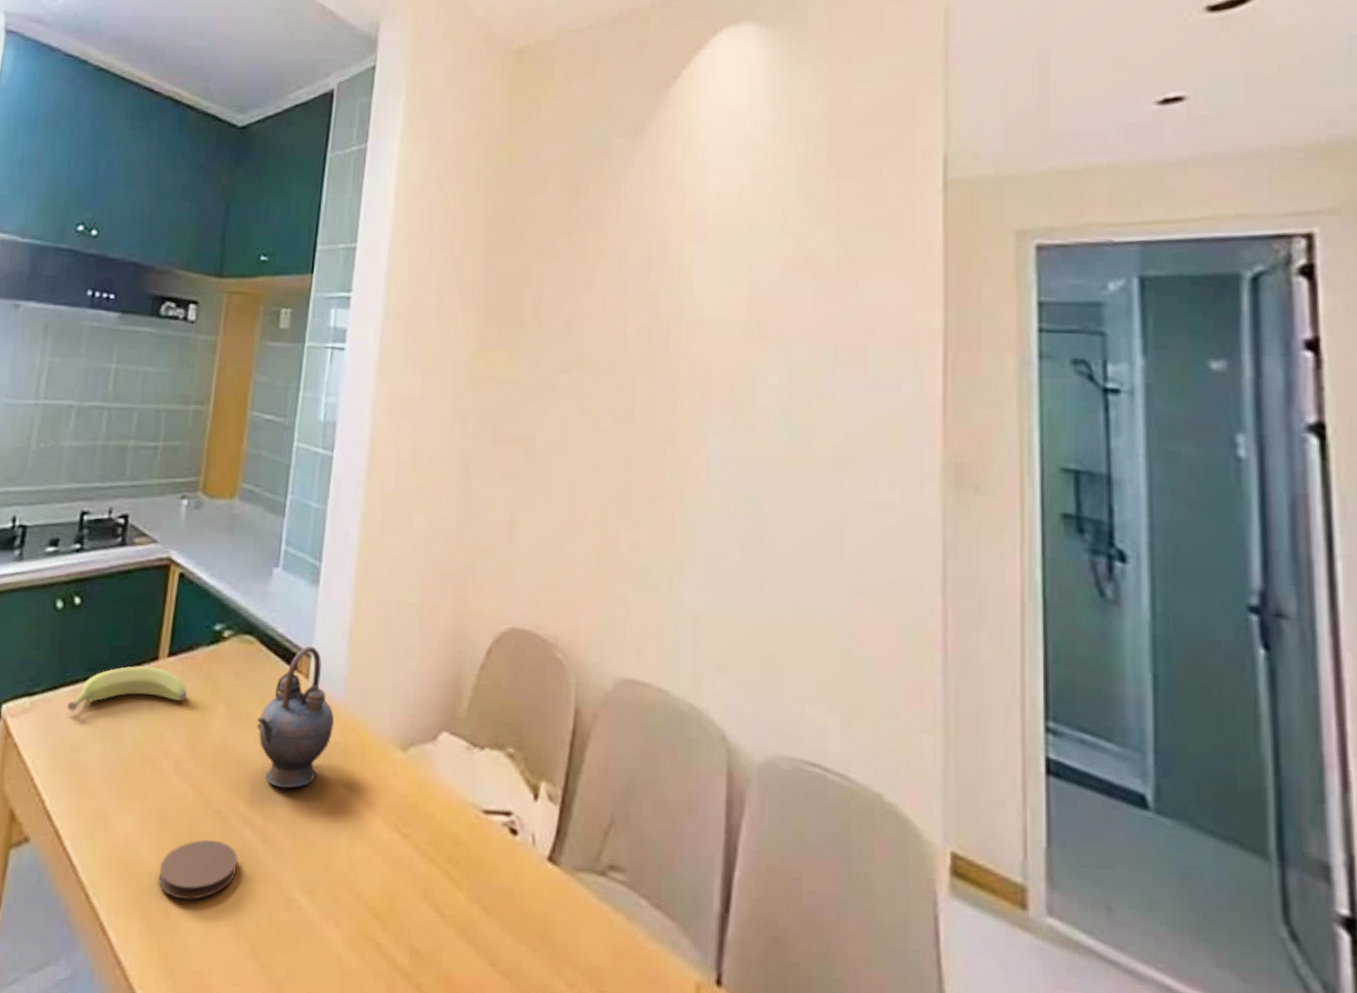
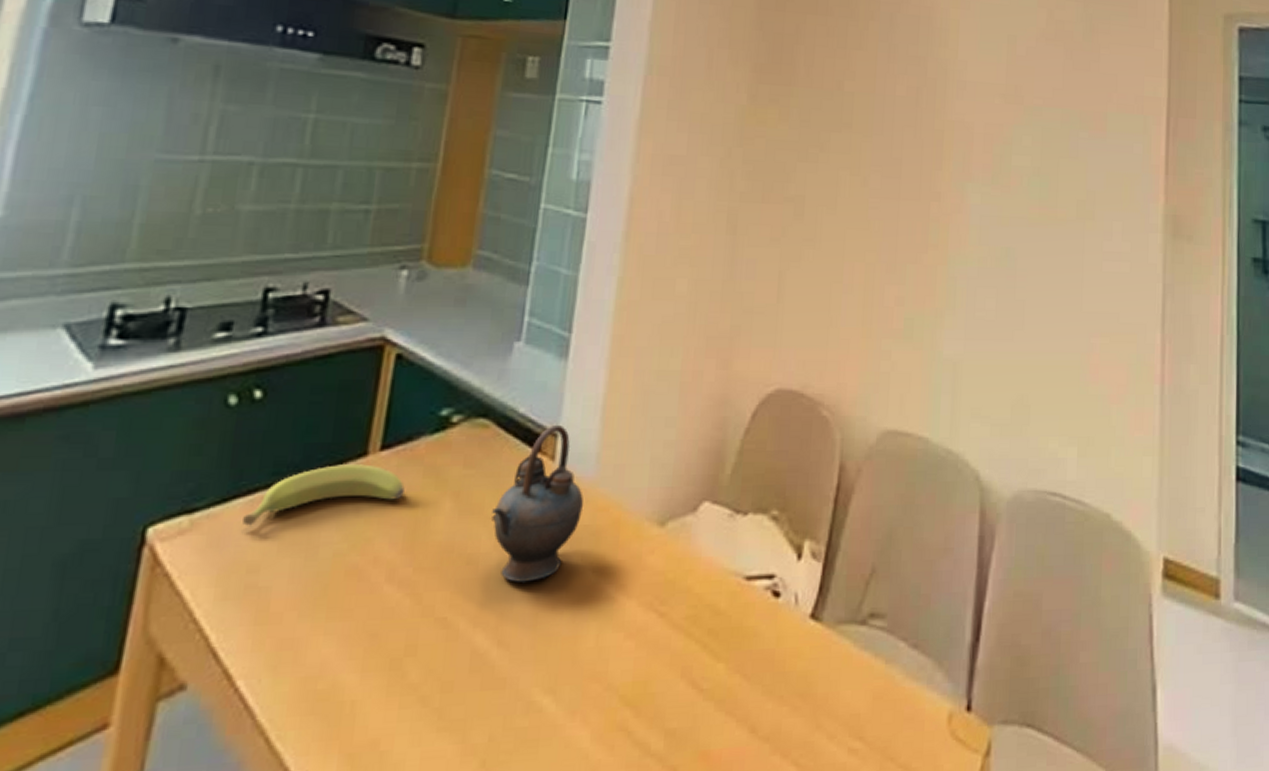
coaster: present [158,839,238,900] -> none [364,651,466,724]

